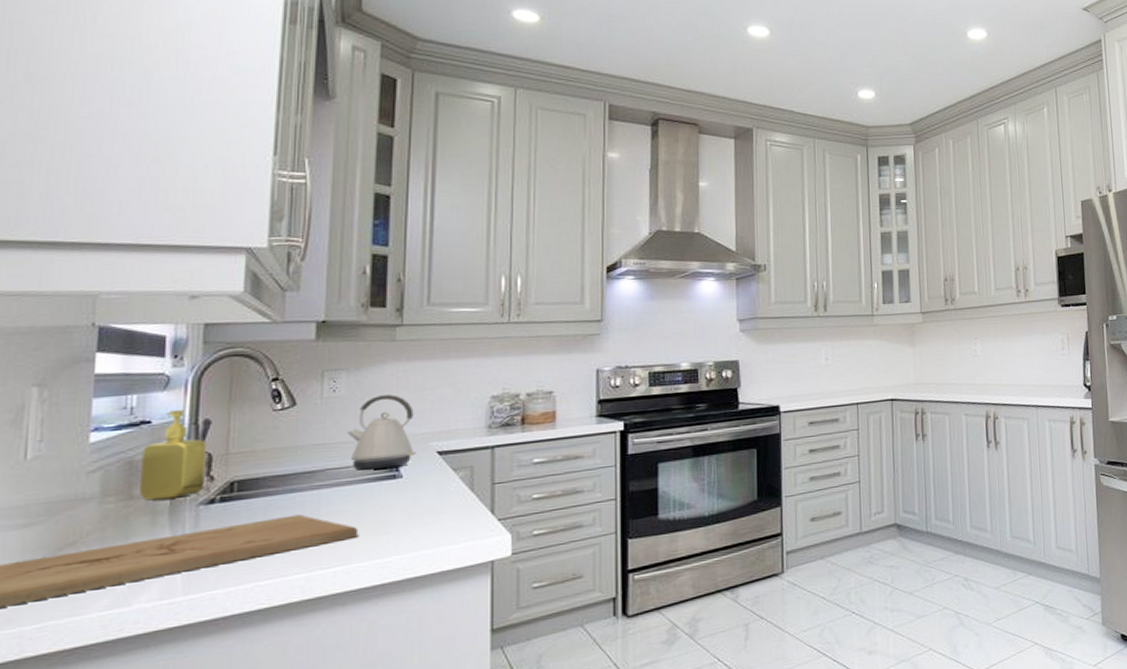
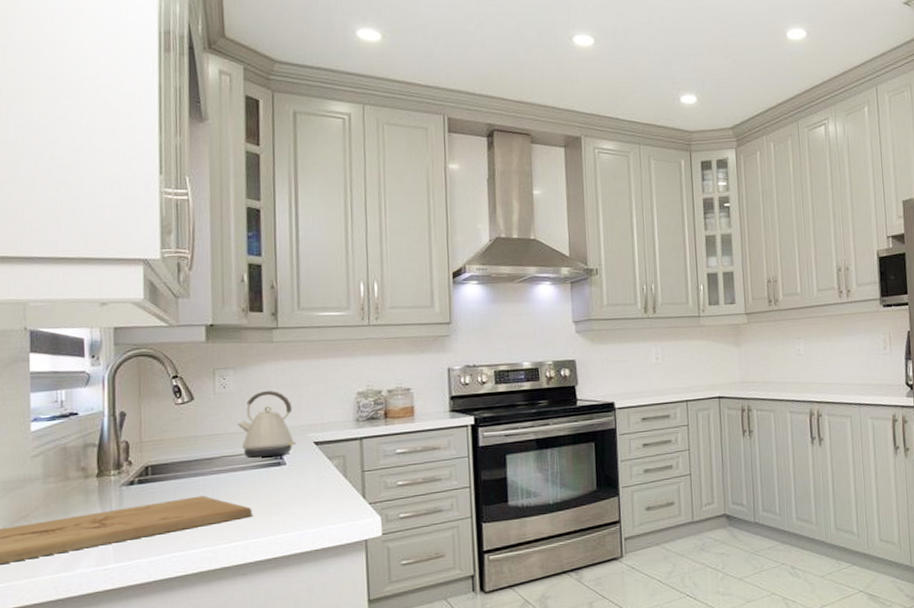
soap dispenser: present [140,409,208,501] -> none [73,402,125,482]

